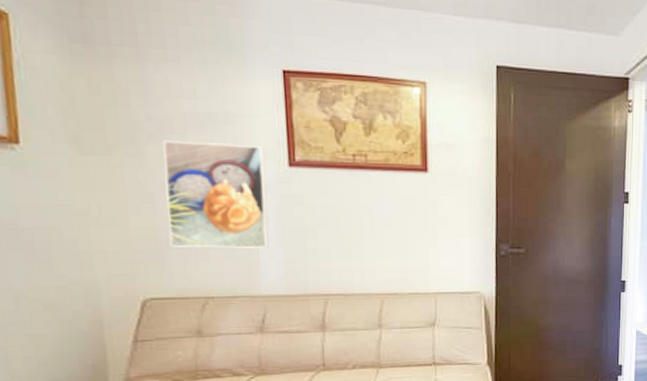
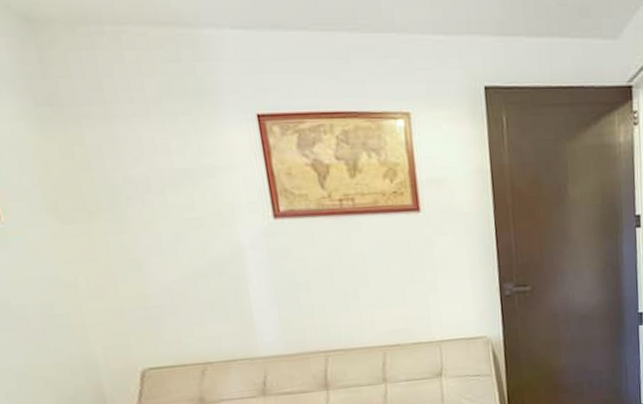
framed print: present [163,140,270,248] -> none [142,199,263,314]

